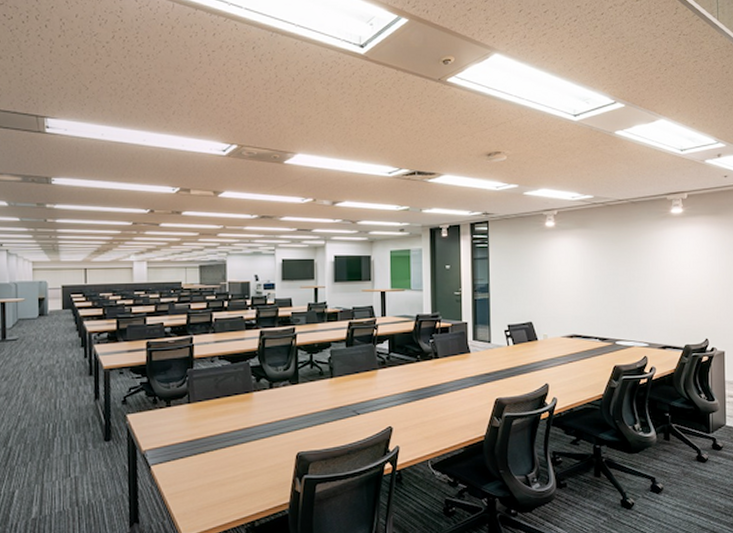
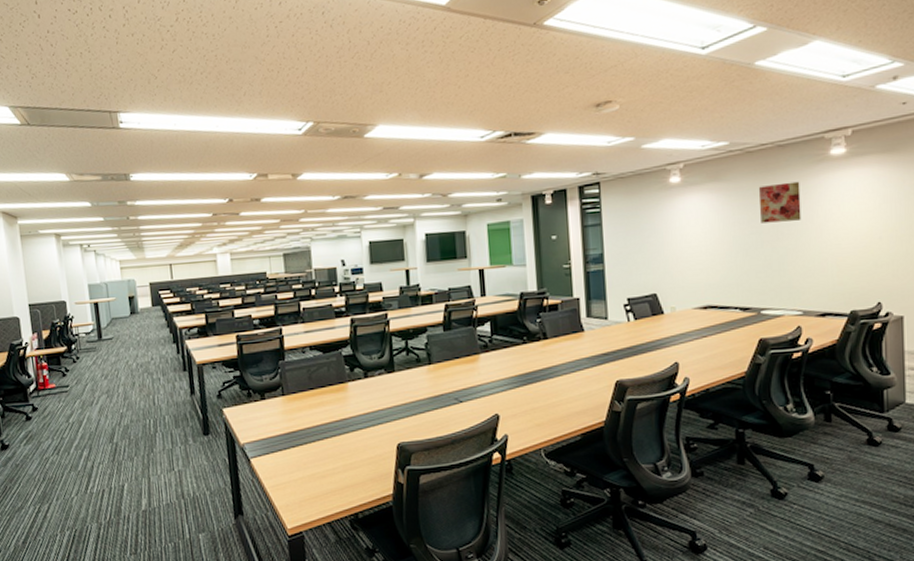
wall art: none [617,233,649,266] -> present [759,181,802,223]

